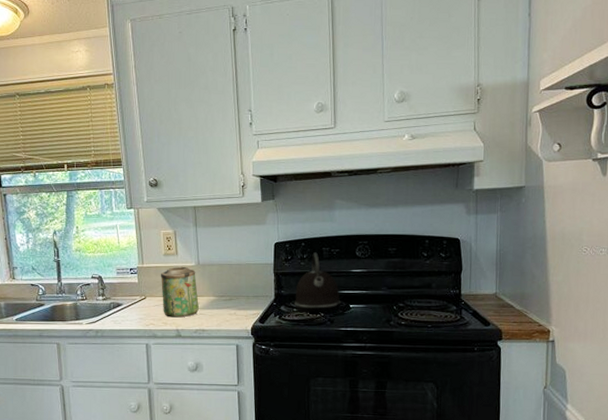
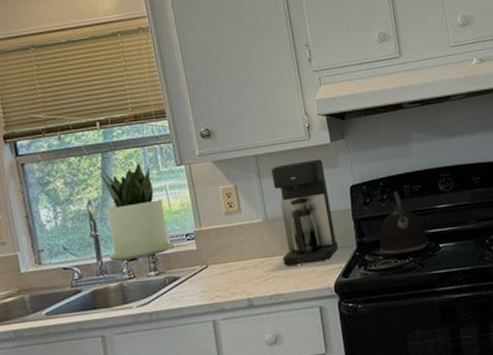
planter: none [64,203,121,285] -> present [99,163,175,262]
canister: present [160,266,199,318] -> none [222,224,272,285]
coffee maker: none [207,215,259,307] -> present [271,159,339,266]

